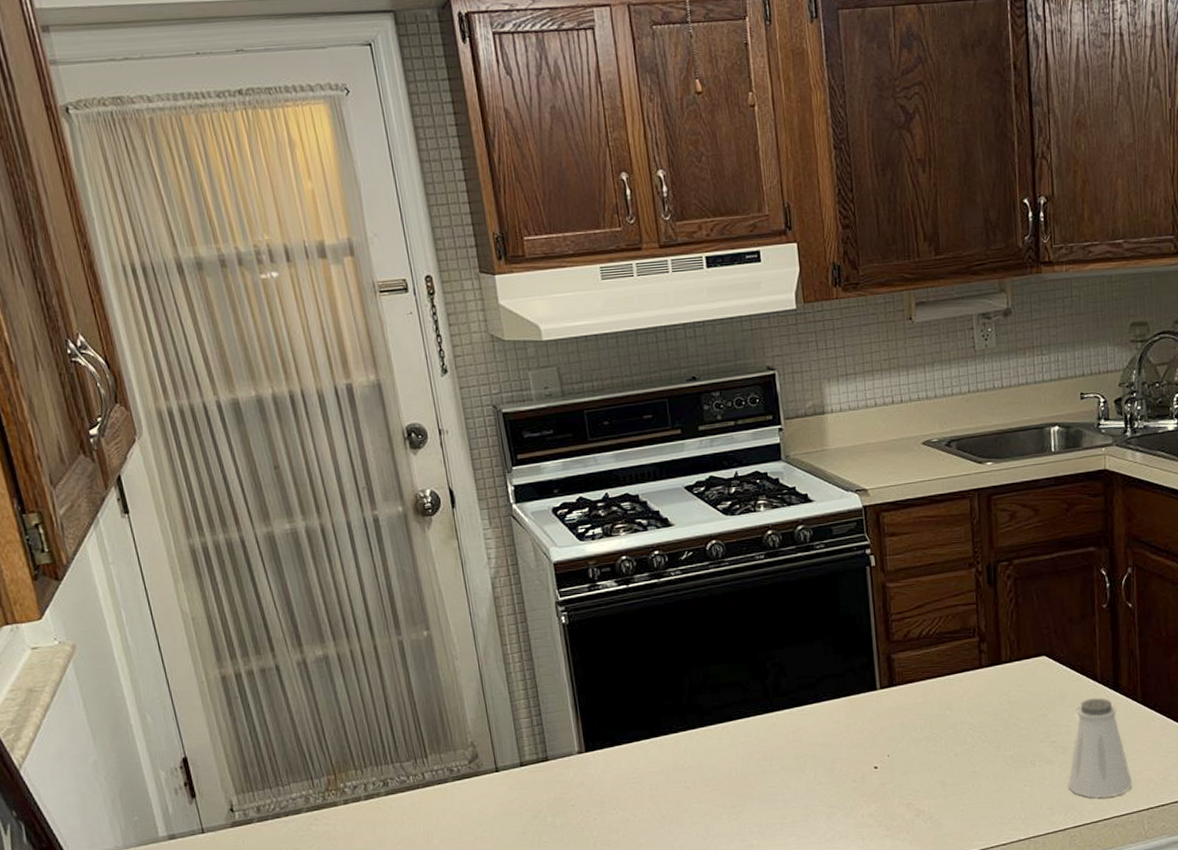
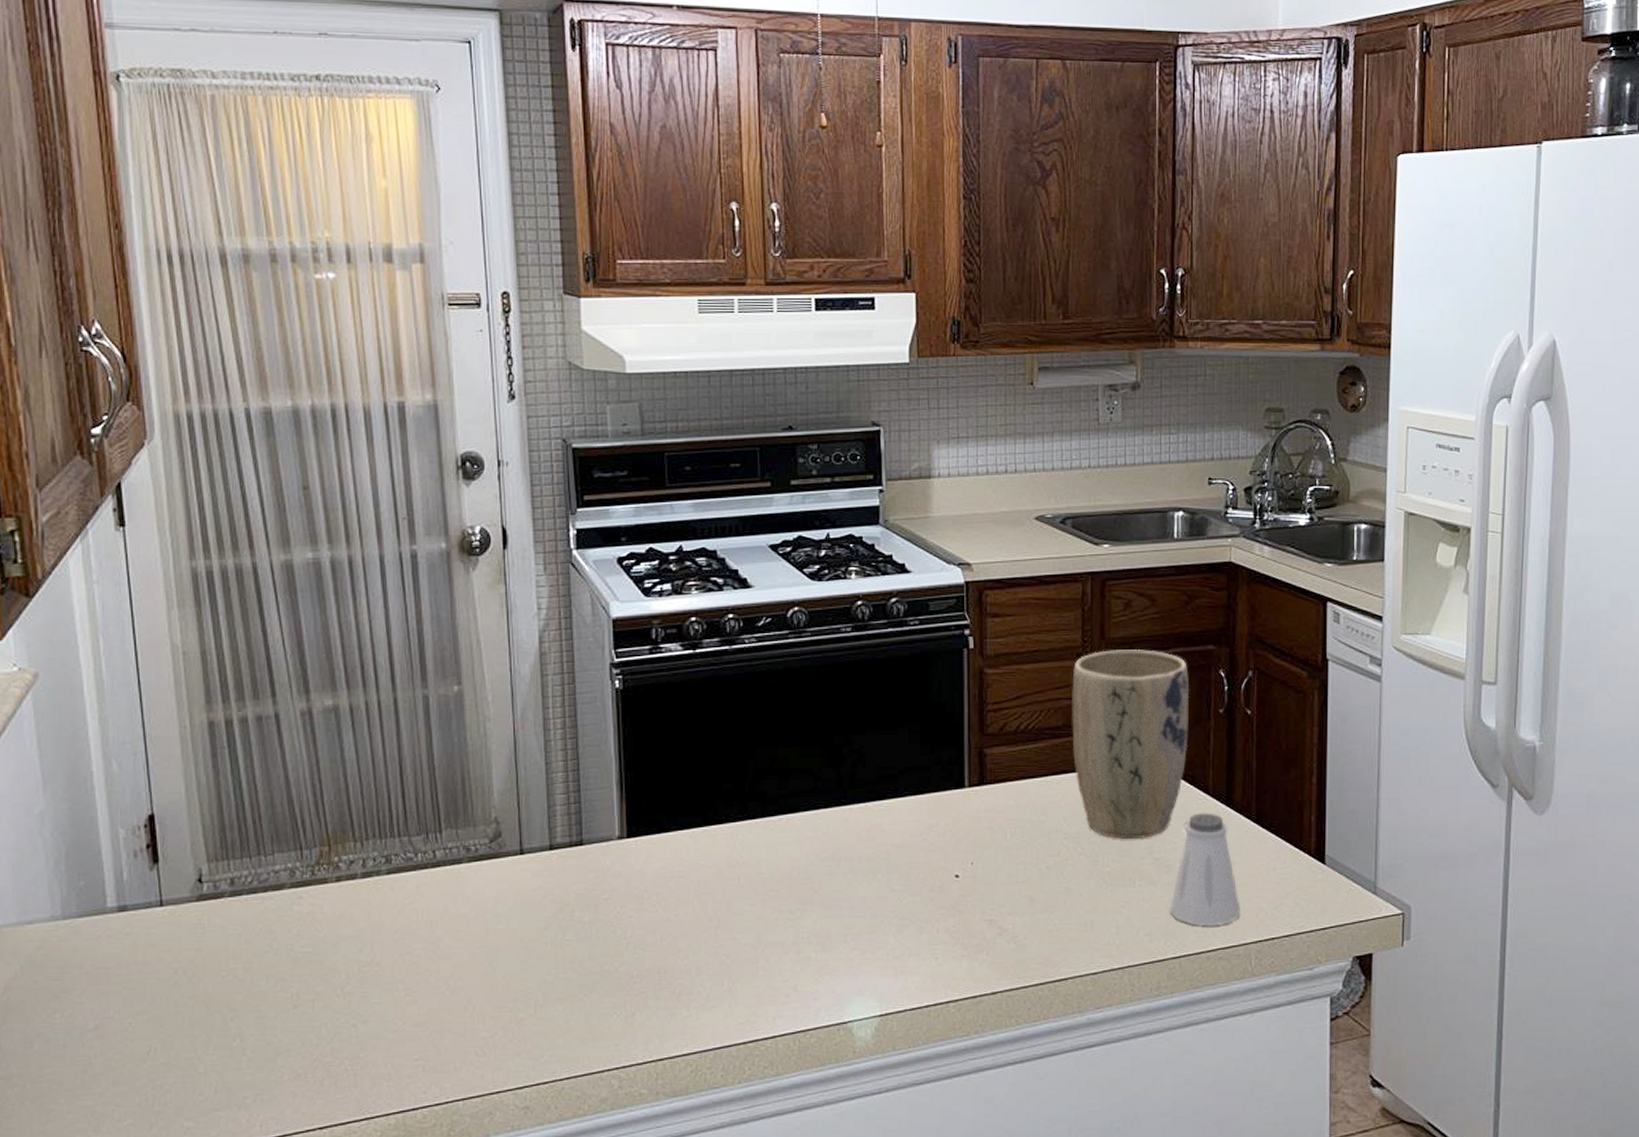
plant pot: none [966,555,1076,726] -> present [1072,649,1190,839]

